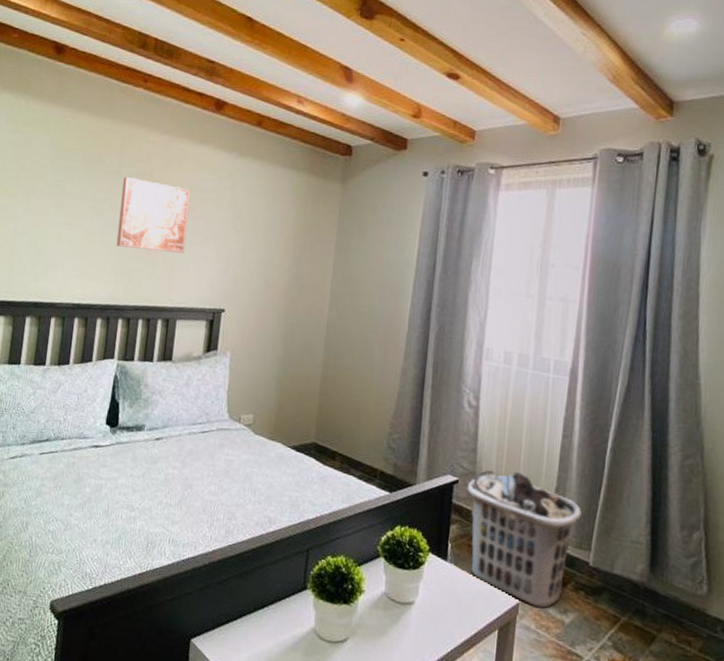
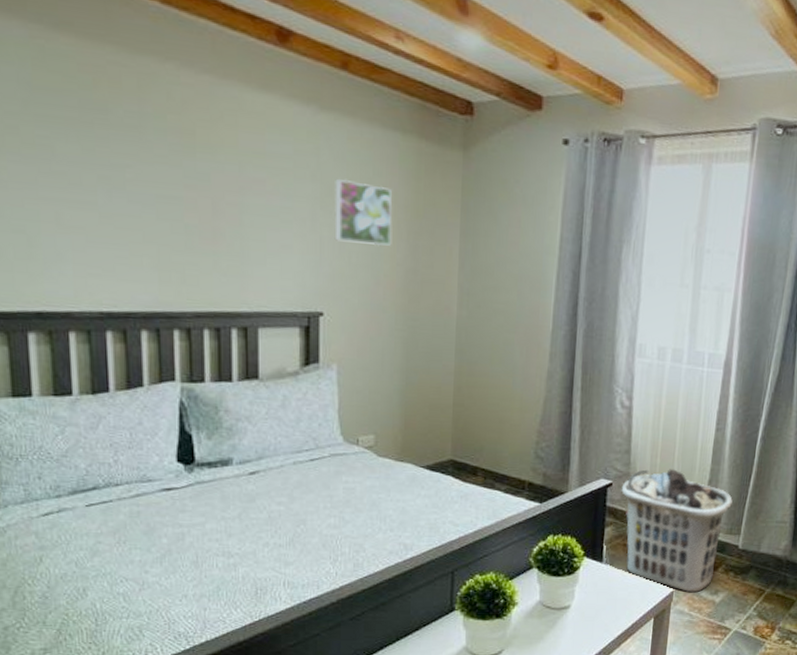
wall art: present [116,176,191,253] -> none [149,133,256,242]
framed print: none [239,206,285,258] -> present [334,179,393,246]

